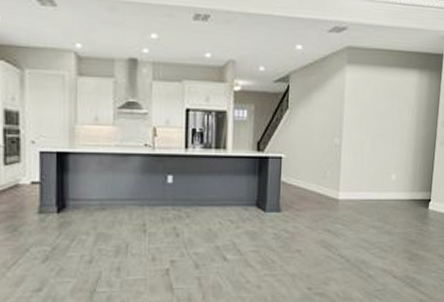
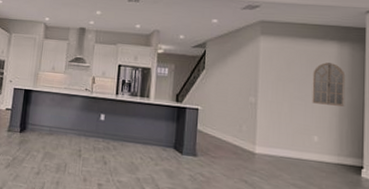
home mirror: none [392,94,423,141] -> present [312,62,346,107]

